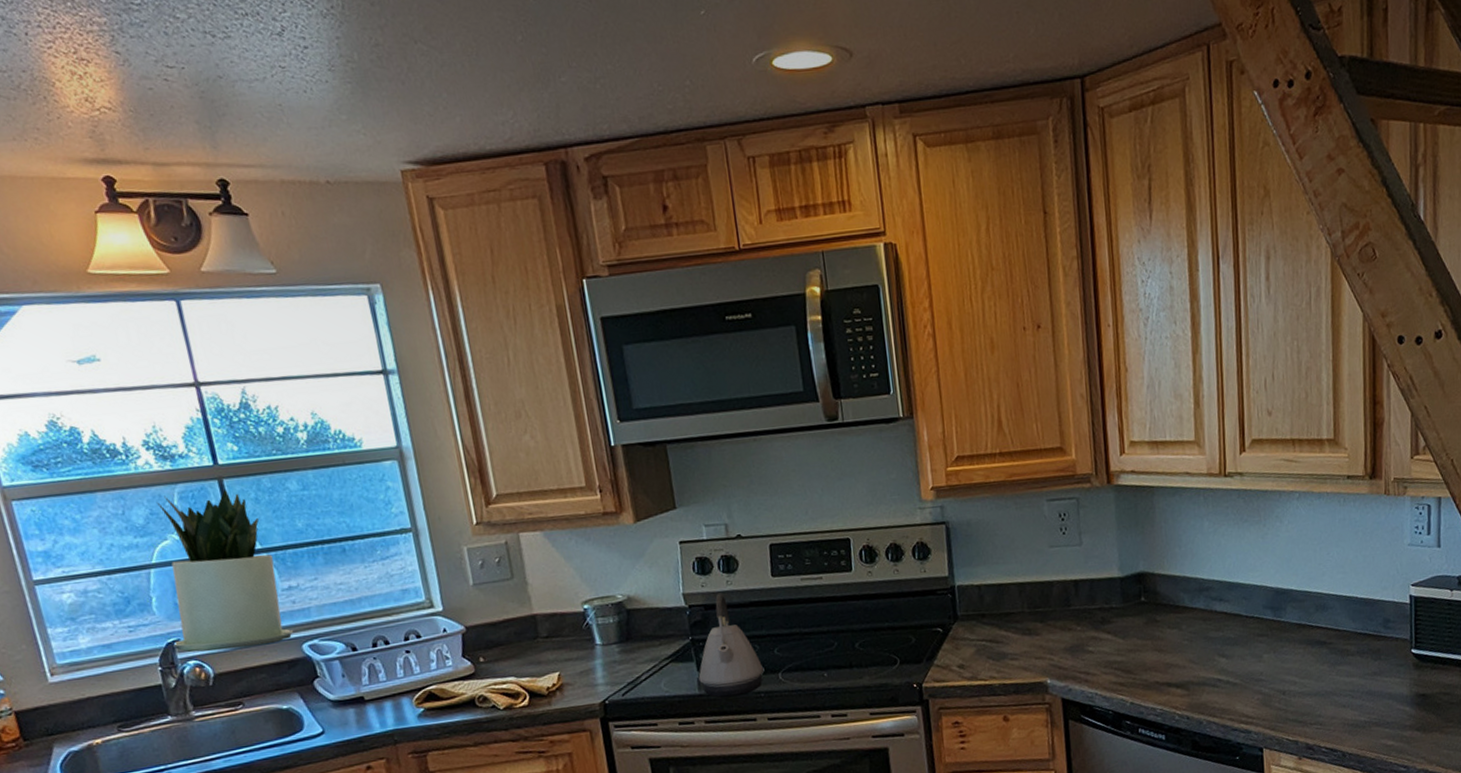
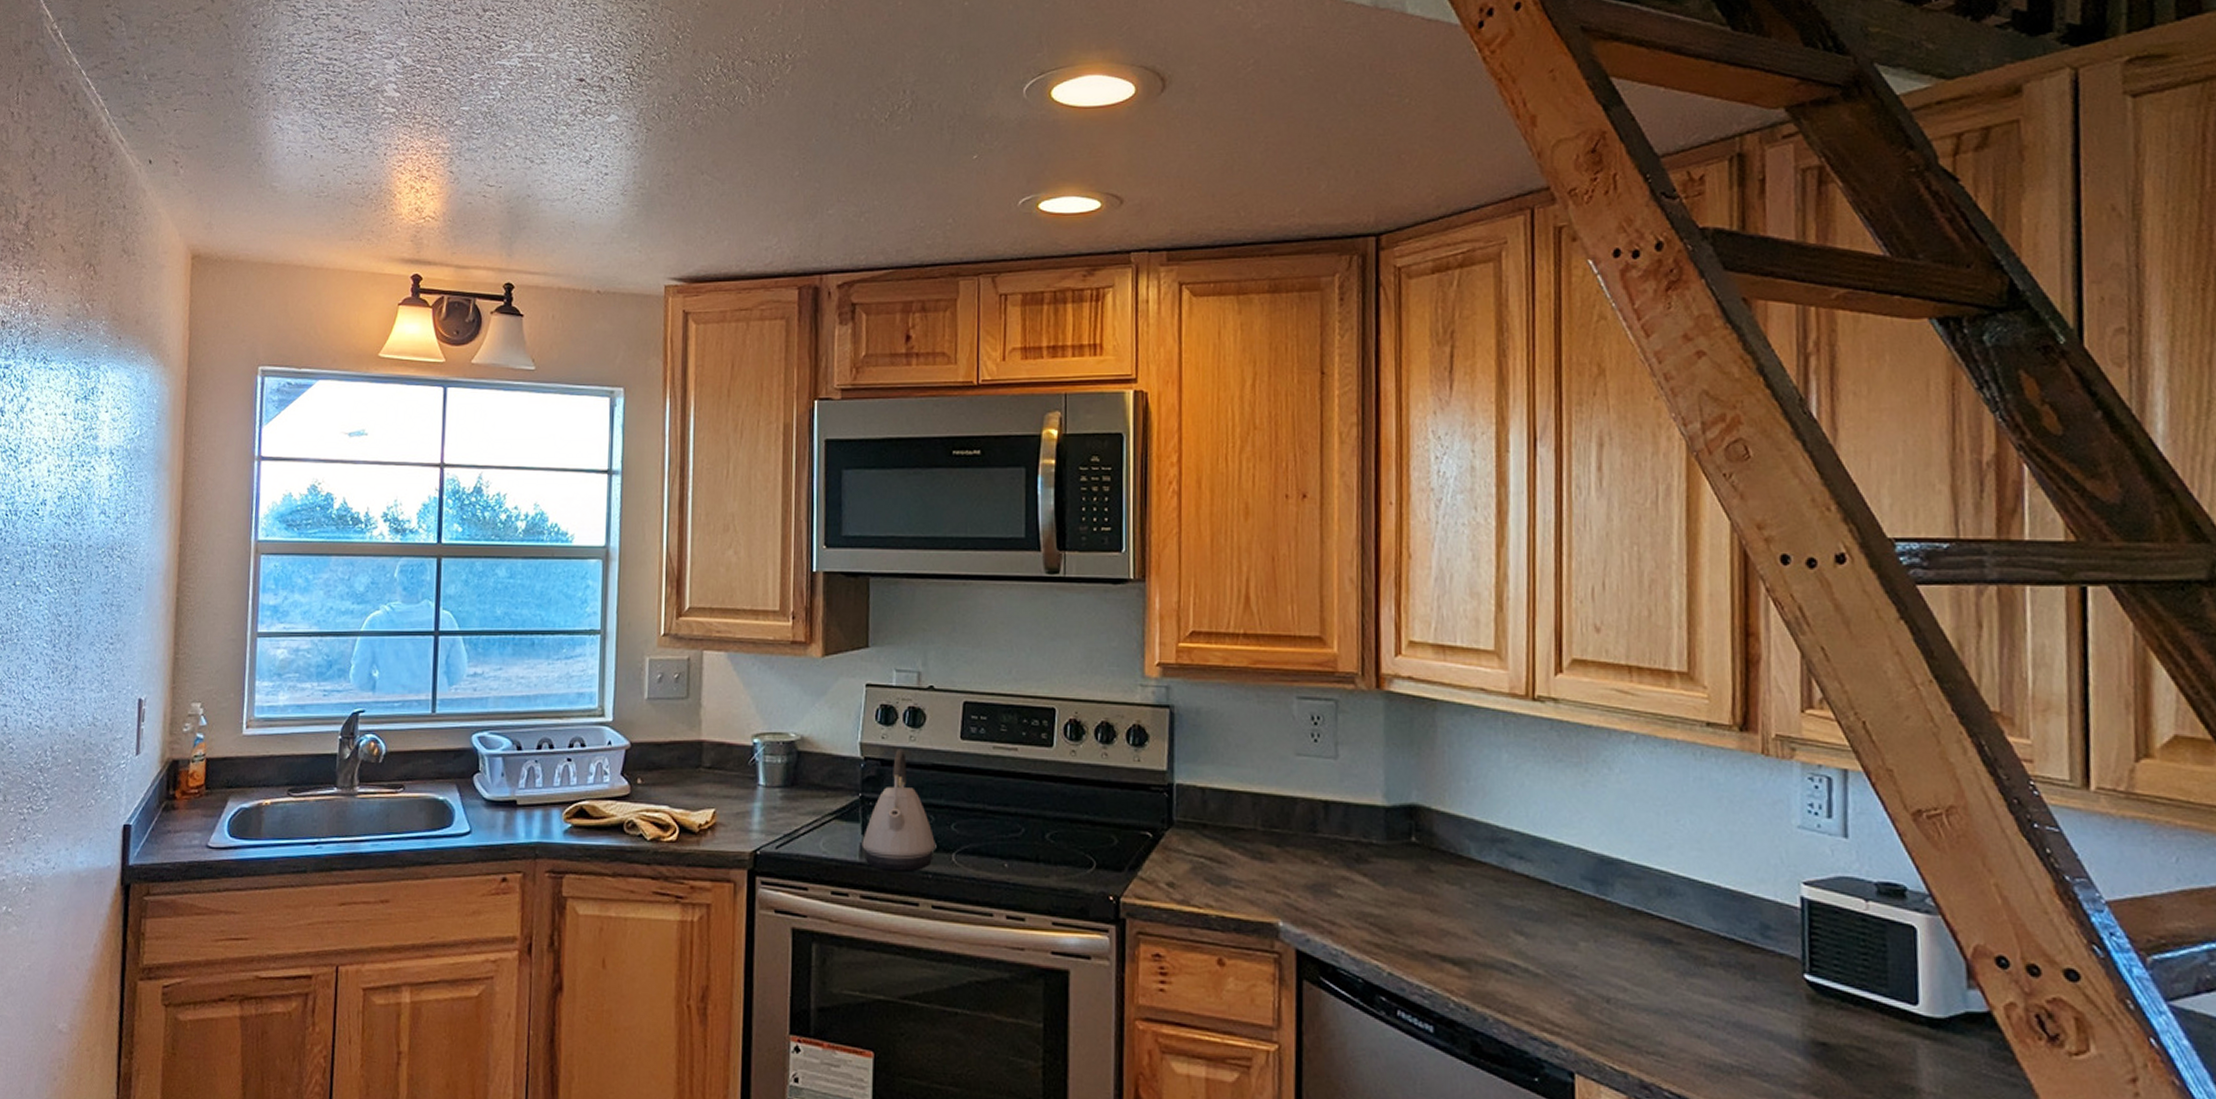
planter: present [156,490,294,652] -> none [358,567,468,730]

